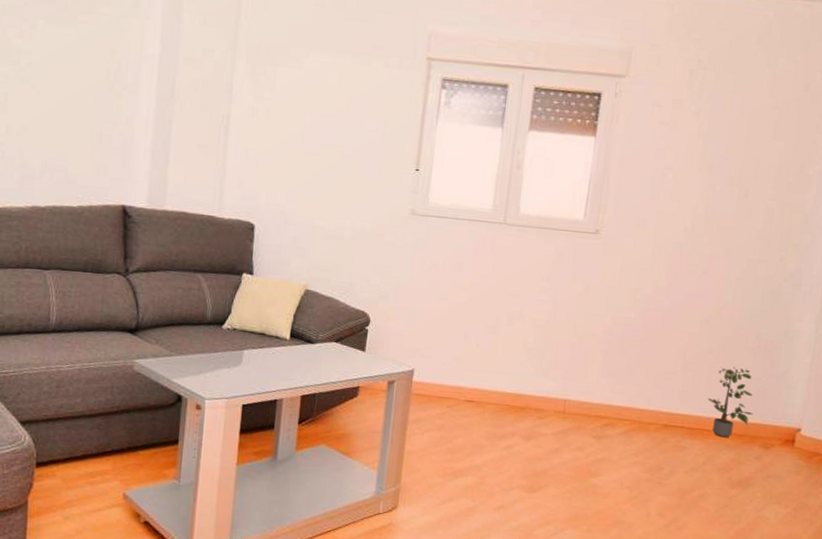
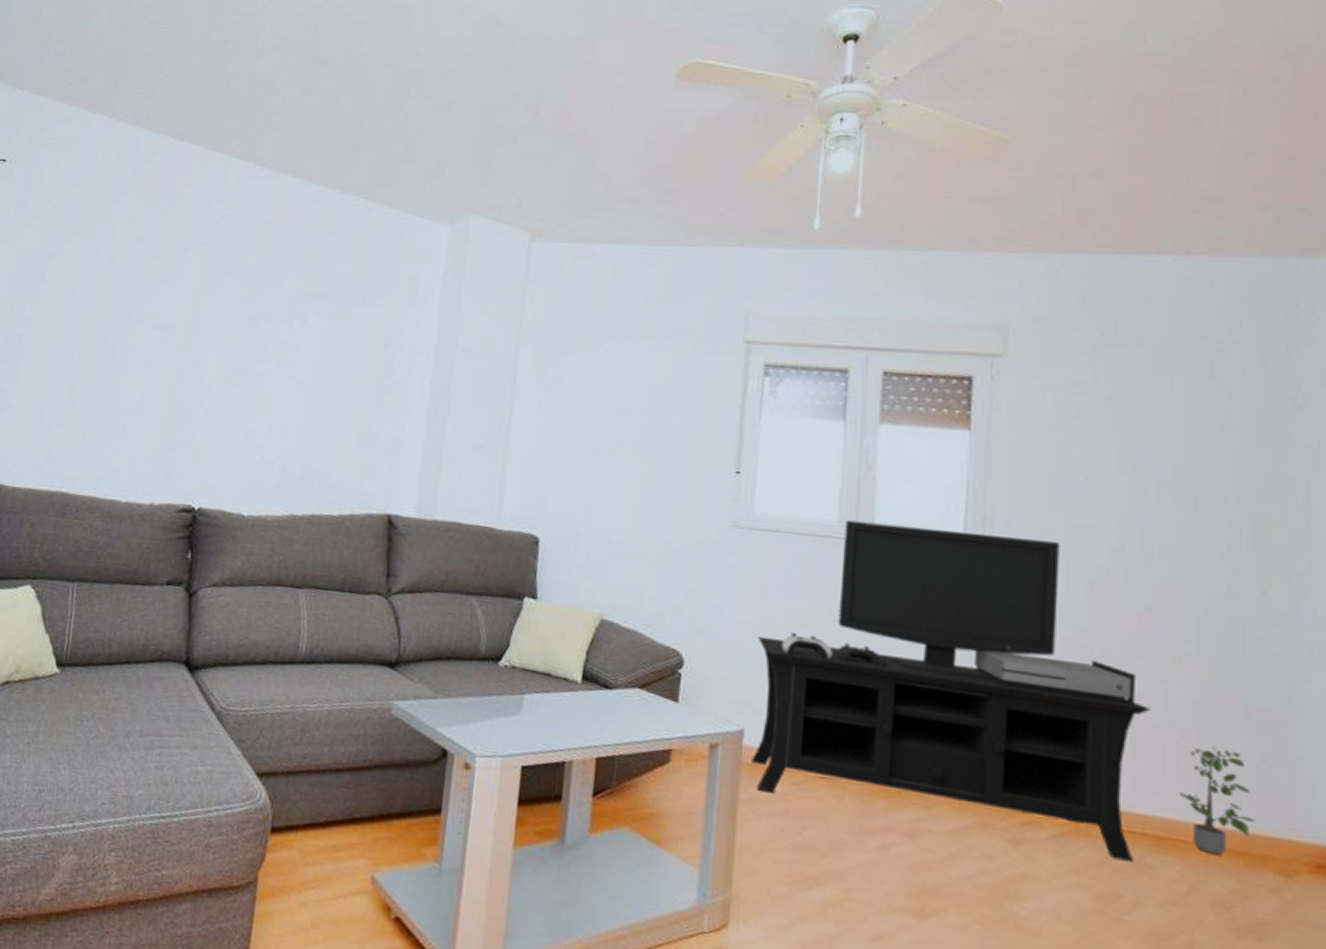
media console: none [419,208,698,446] -> present [751,520,1151,862]

